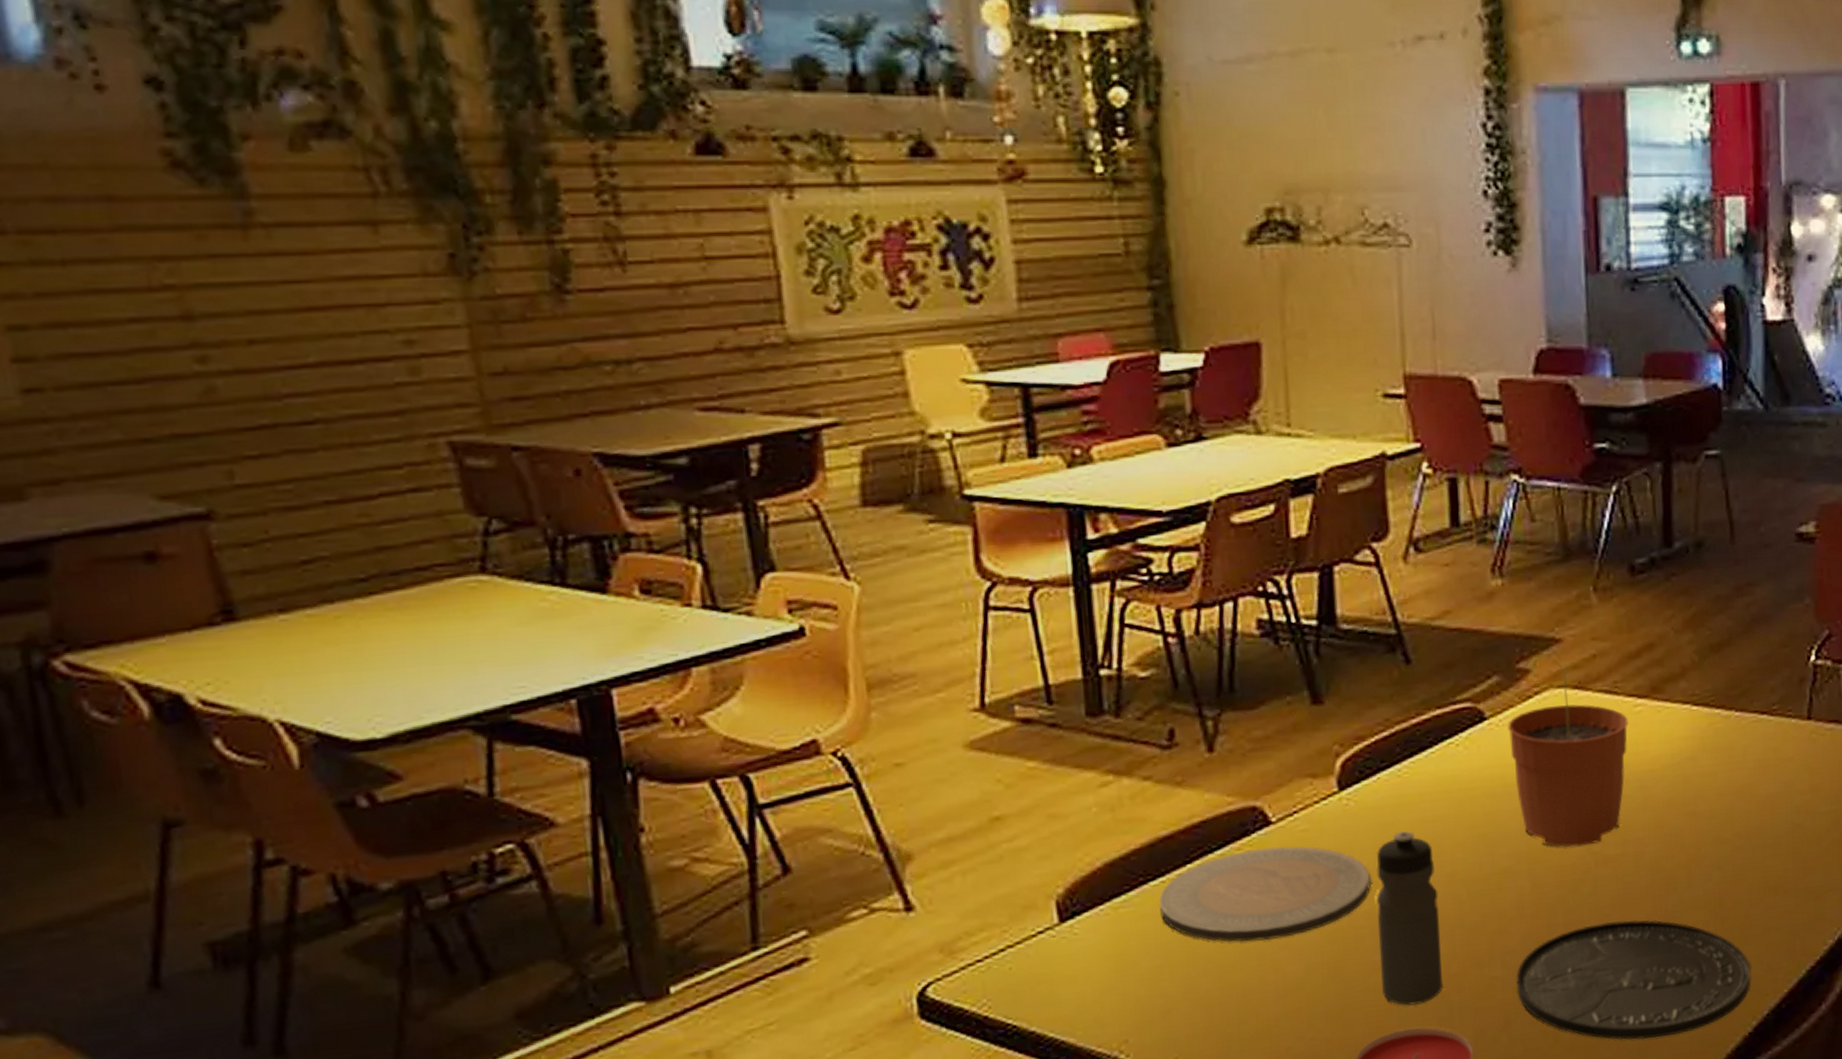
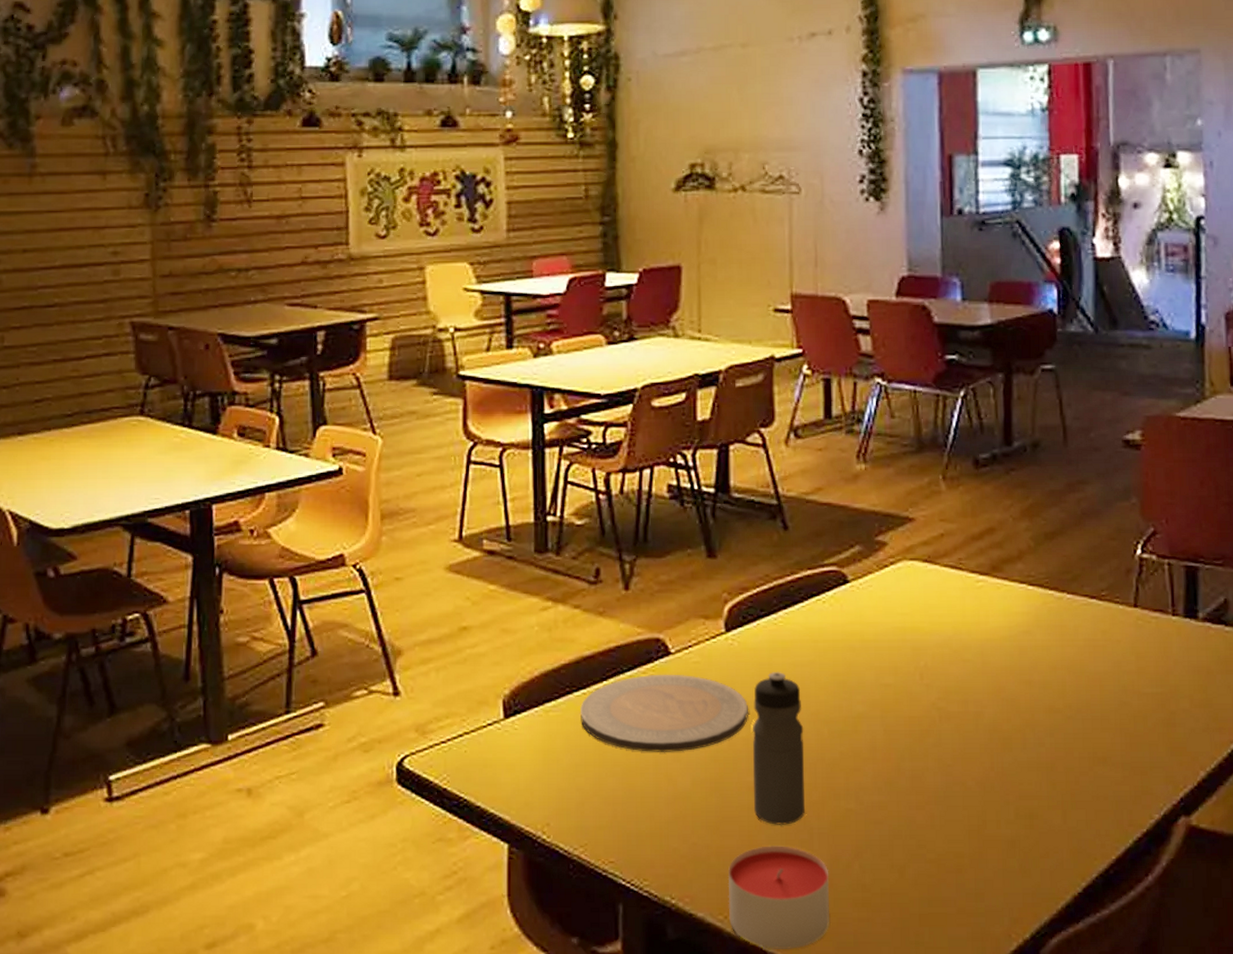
plant pot: present [1508,661,1629,847] -> none [867,537,971,701]
plate: present [1516,919,1751,1041] -> none [868,772,1081,885]

